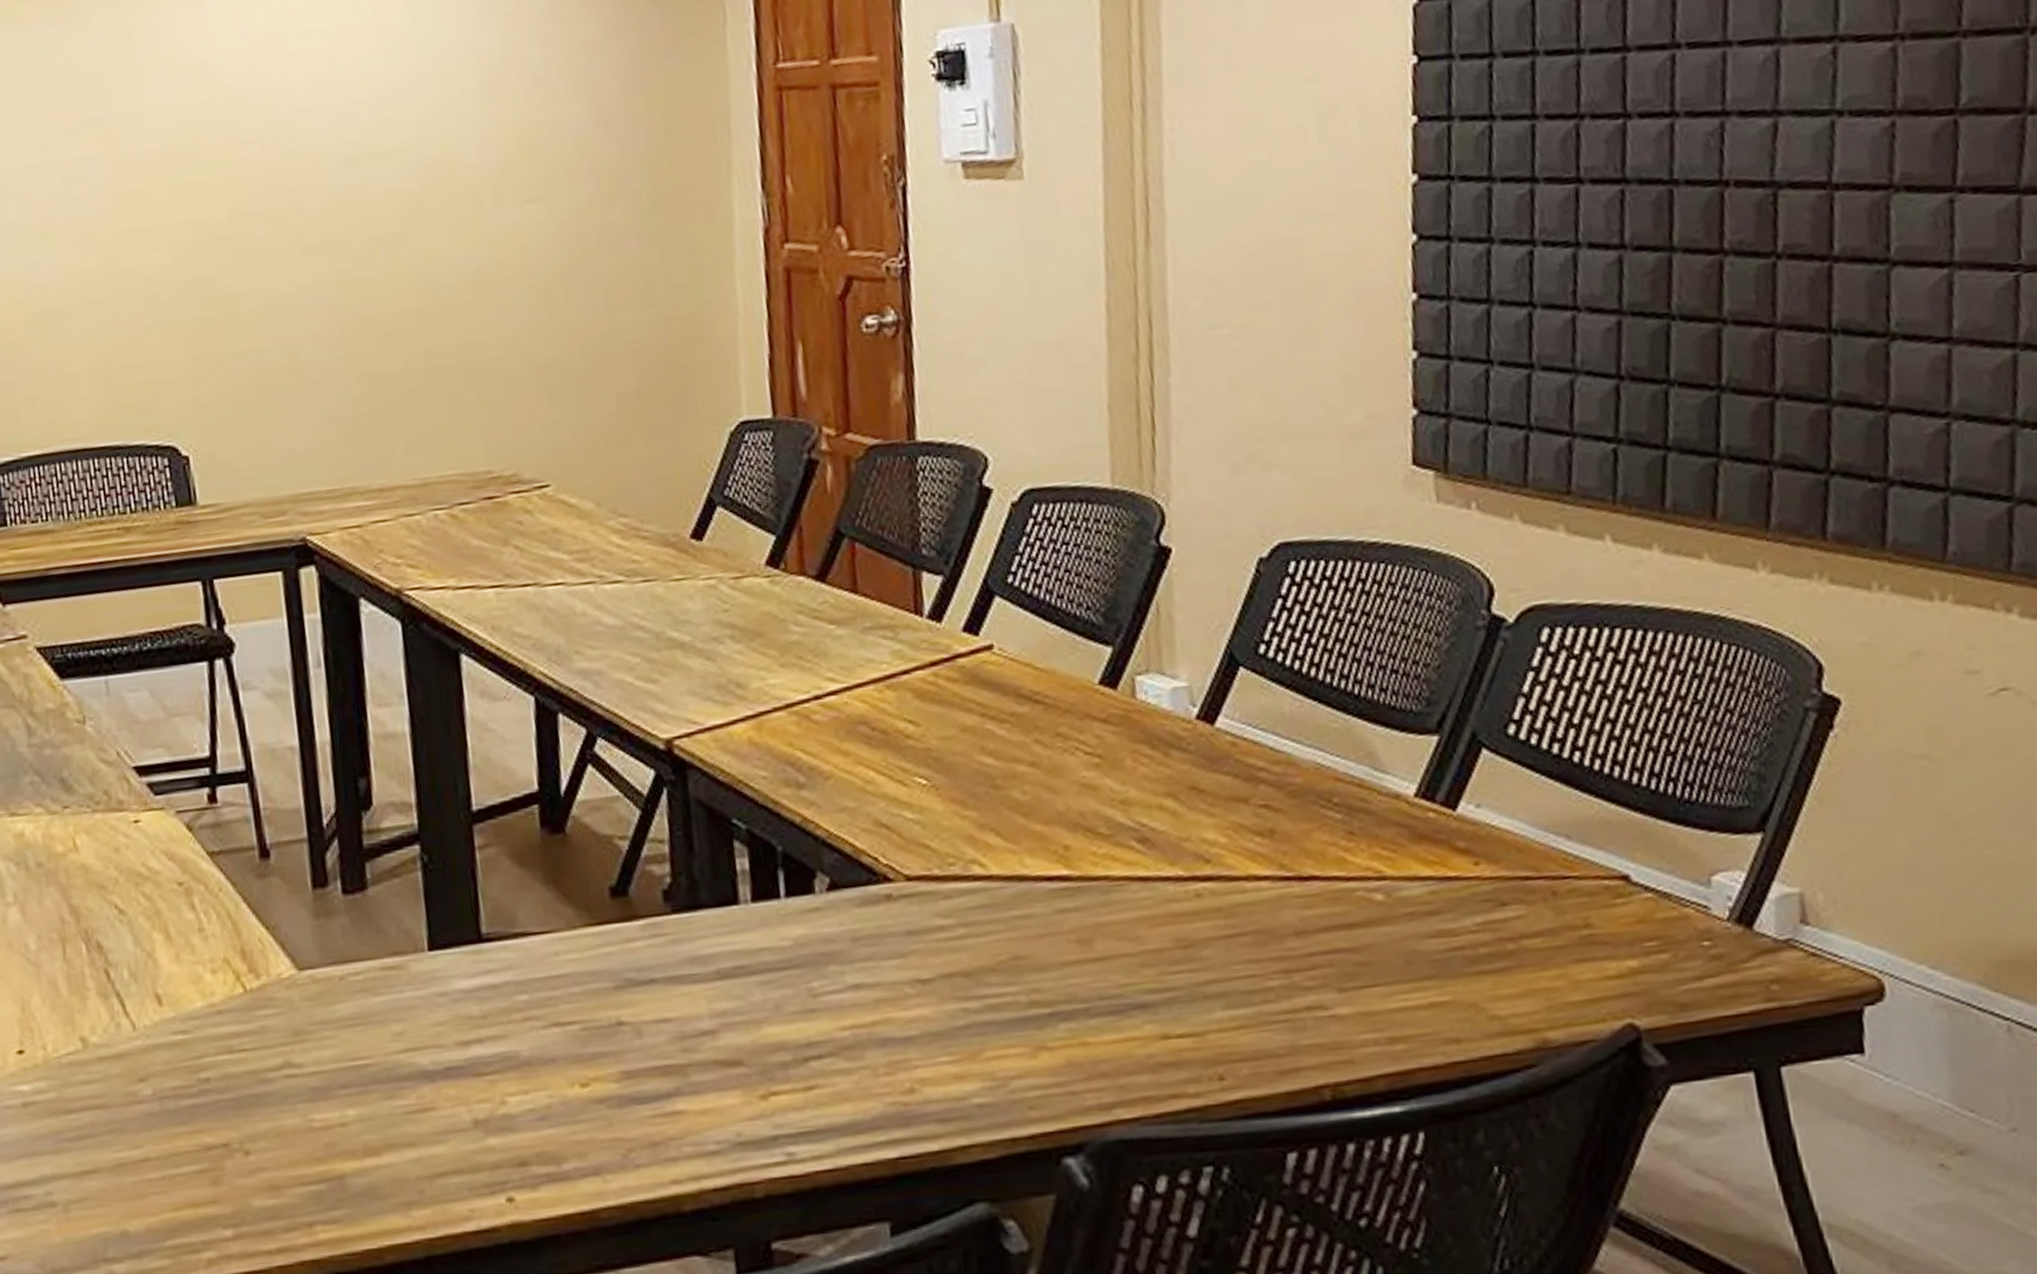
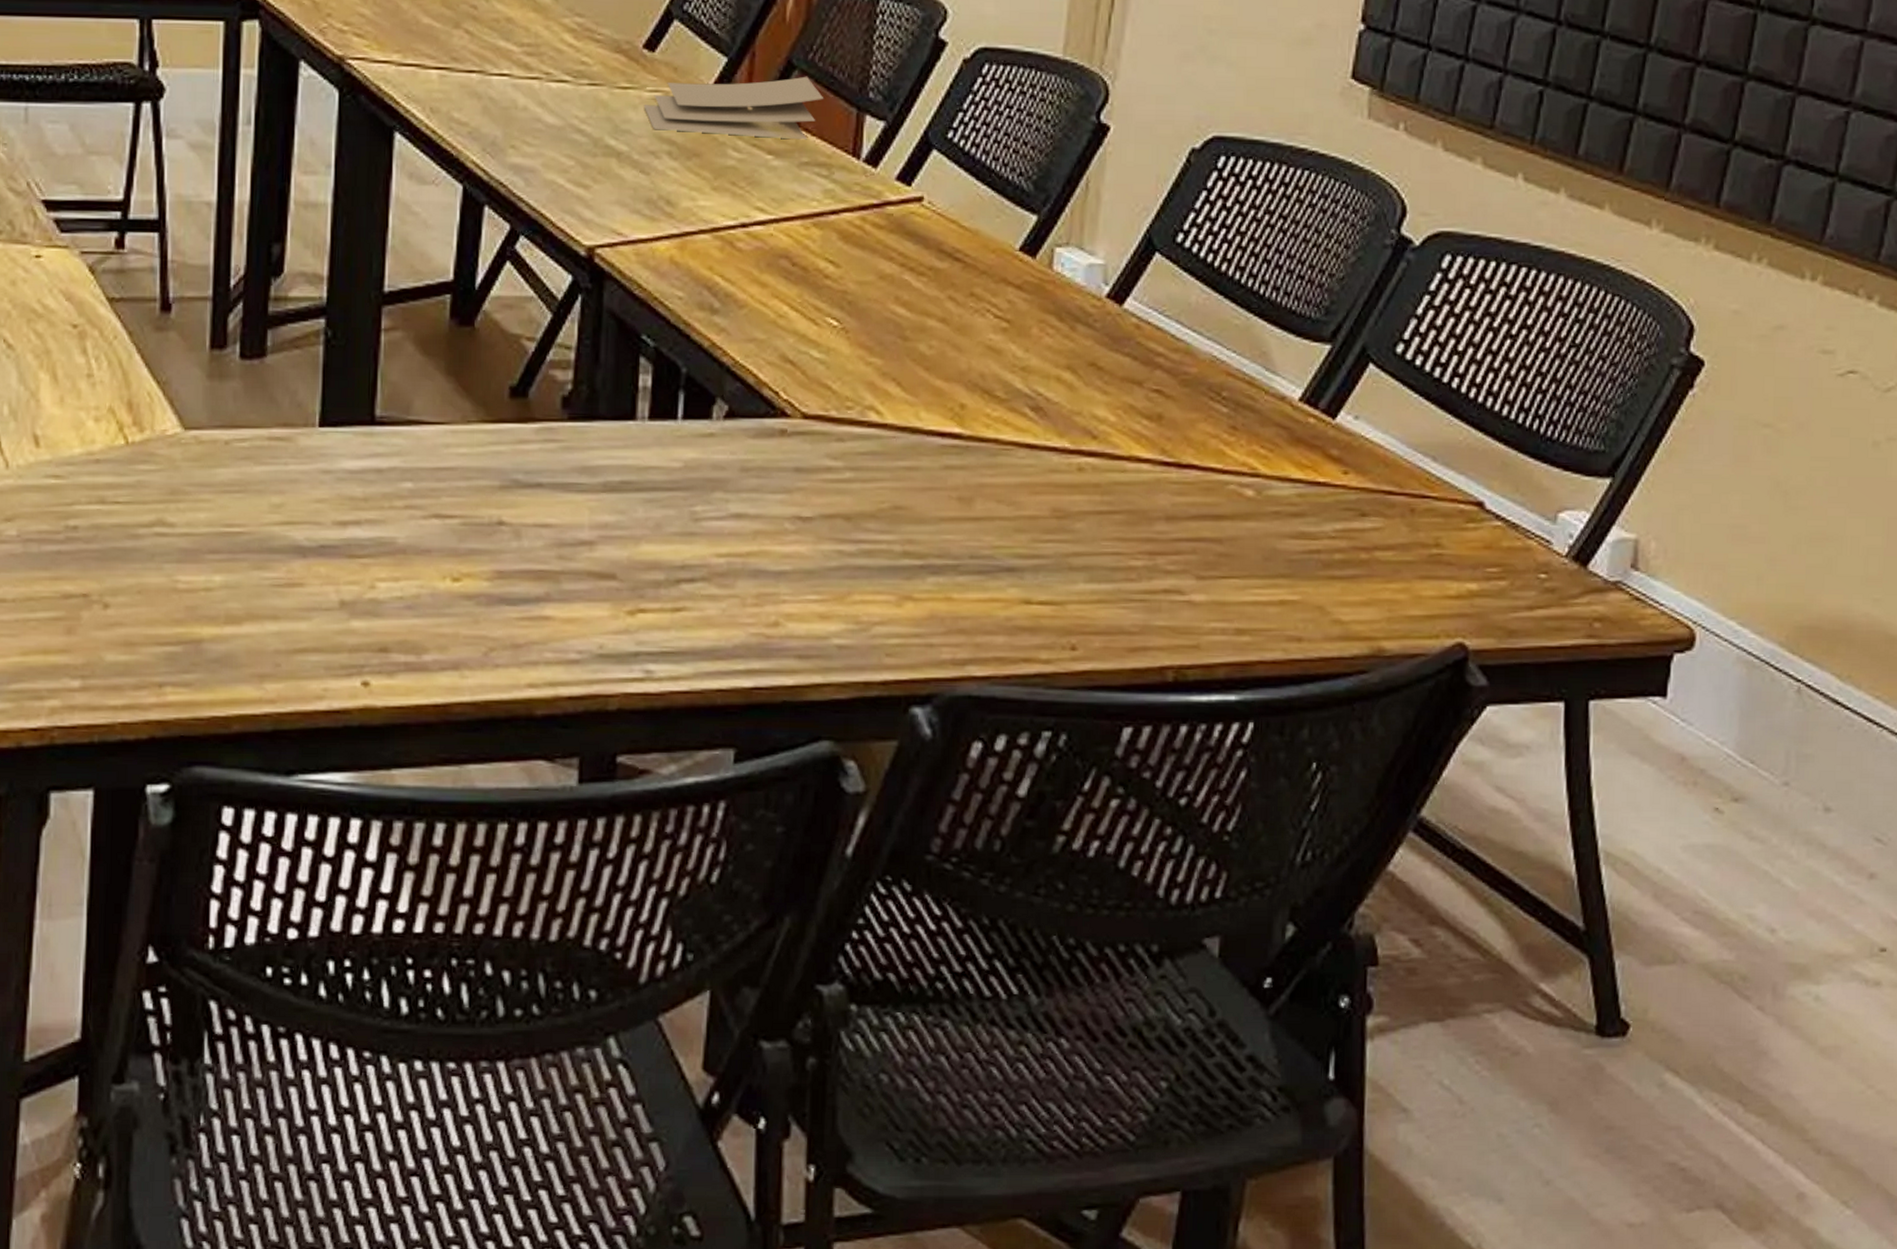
papers: none [699,542,878,616] -> present [643,76,824,140]

